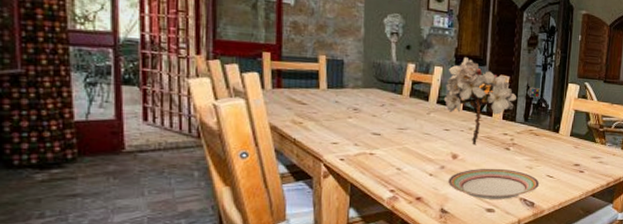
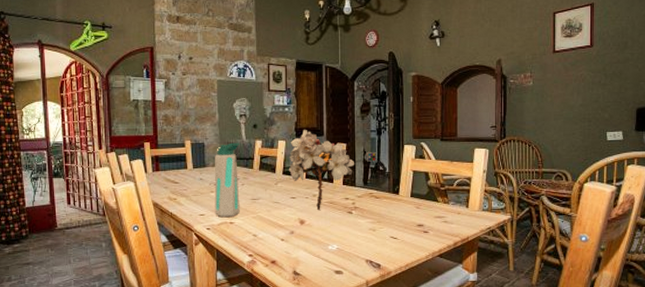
water bottle: none [351,63,389,148] -> present [214,142,240,218]
plate: present [448,168,540,199] -> none [298,231,384,262]

